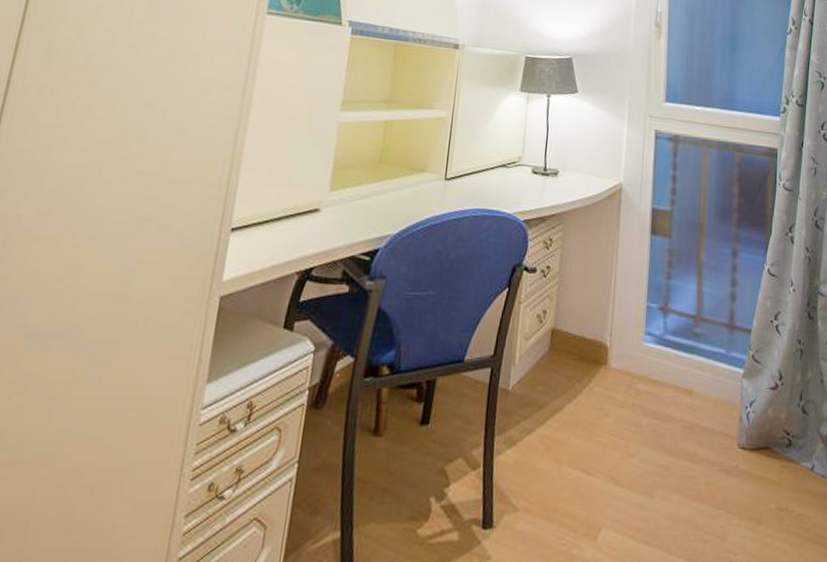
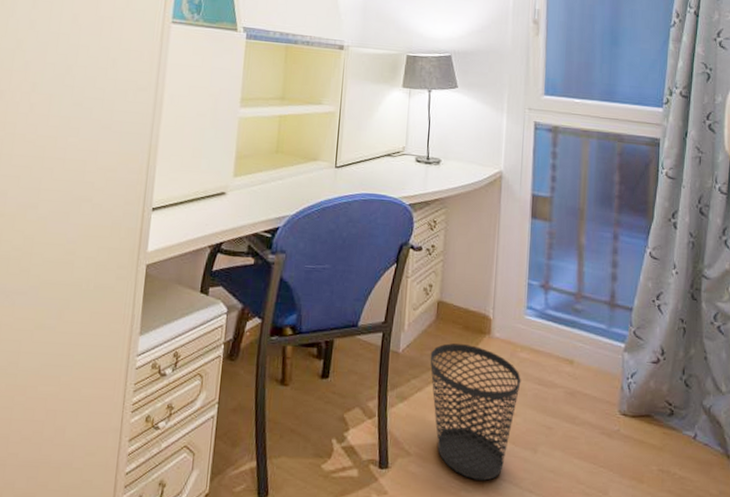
wastebasket: none [542,377,638,535] -> present [430,343,521,481]

